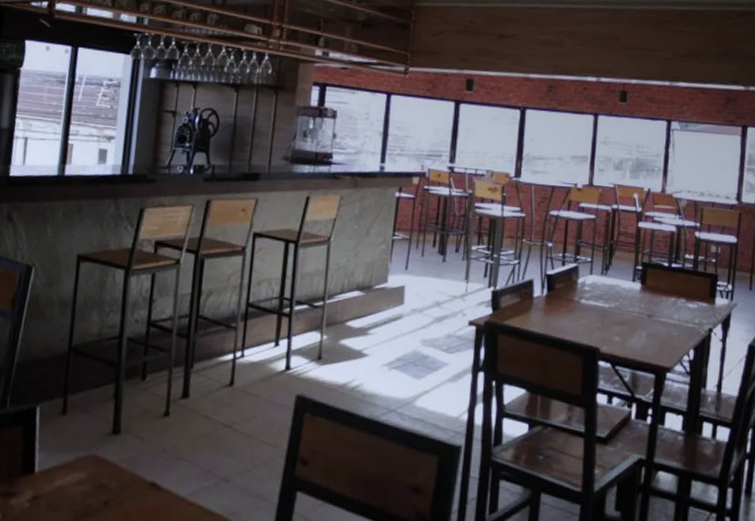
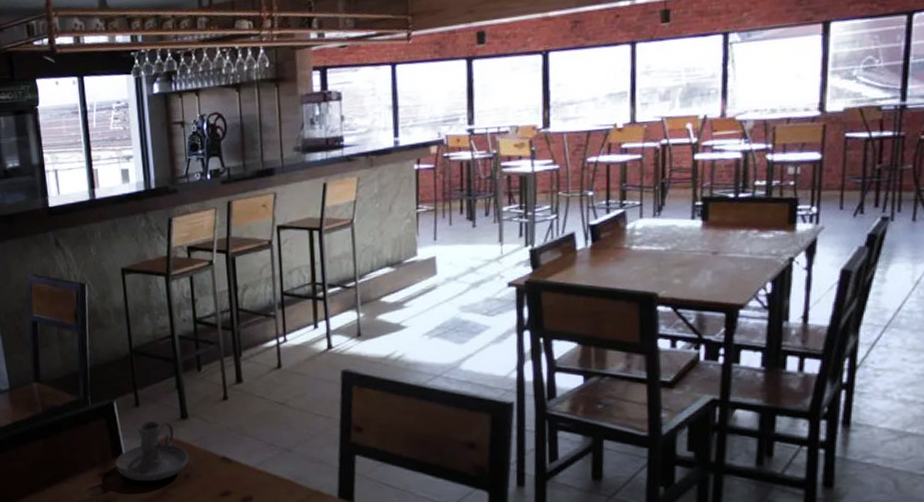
candle holder: none [22,433,113,507] -> present [114,422,189,482]

